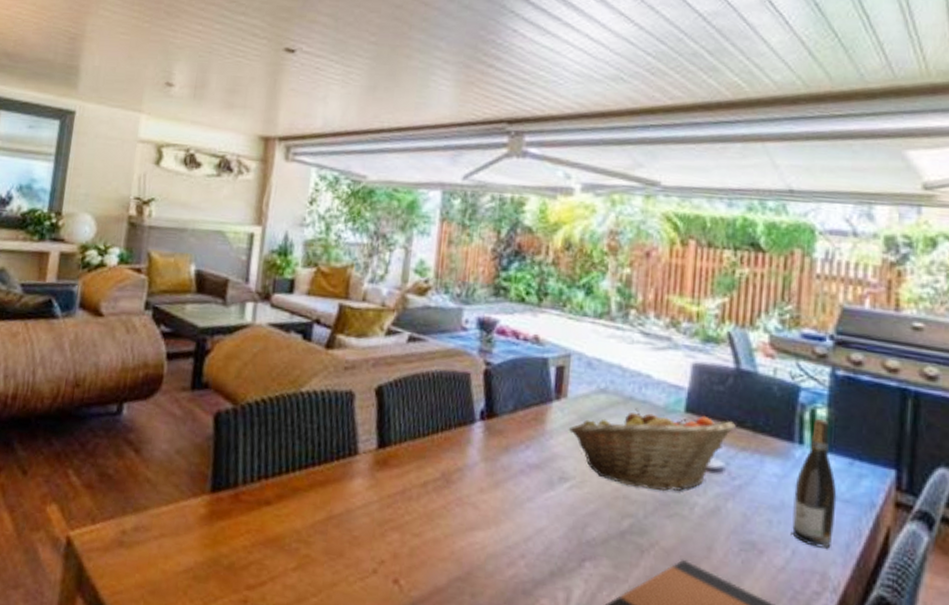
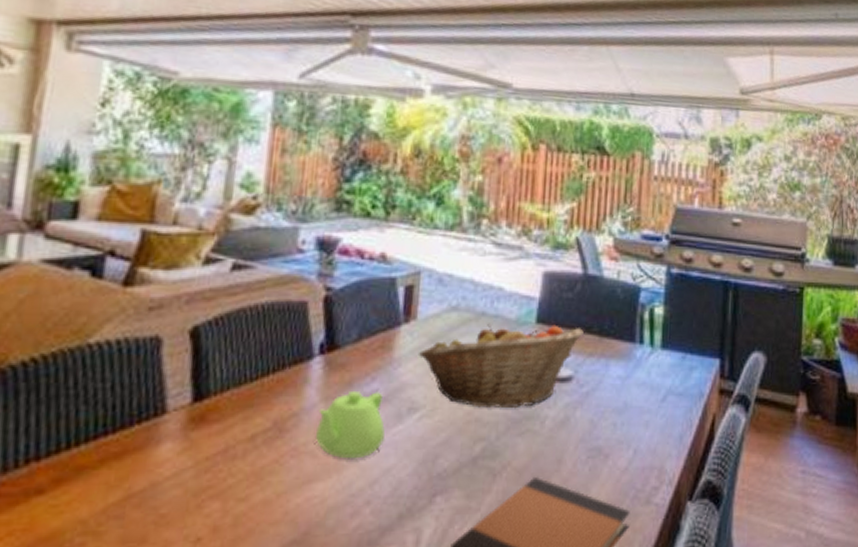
teapot: none [477,455,538,516] -> present [316,392,385,459]
wine bottle: present [792,419,837,549] -> none [634,318,672,443]

